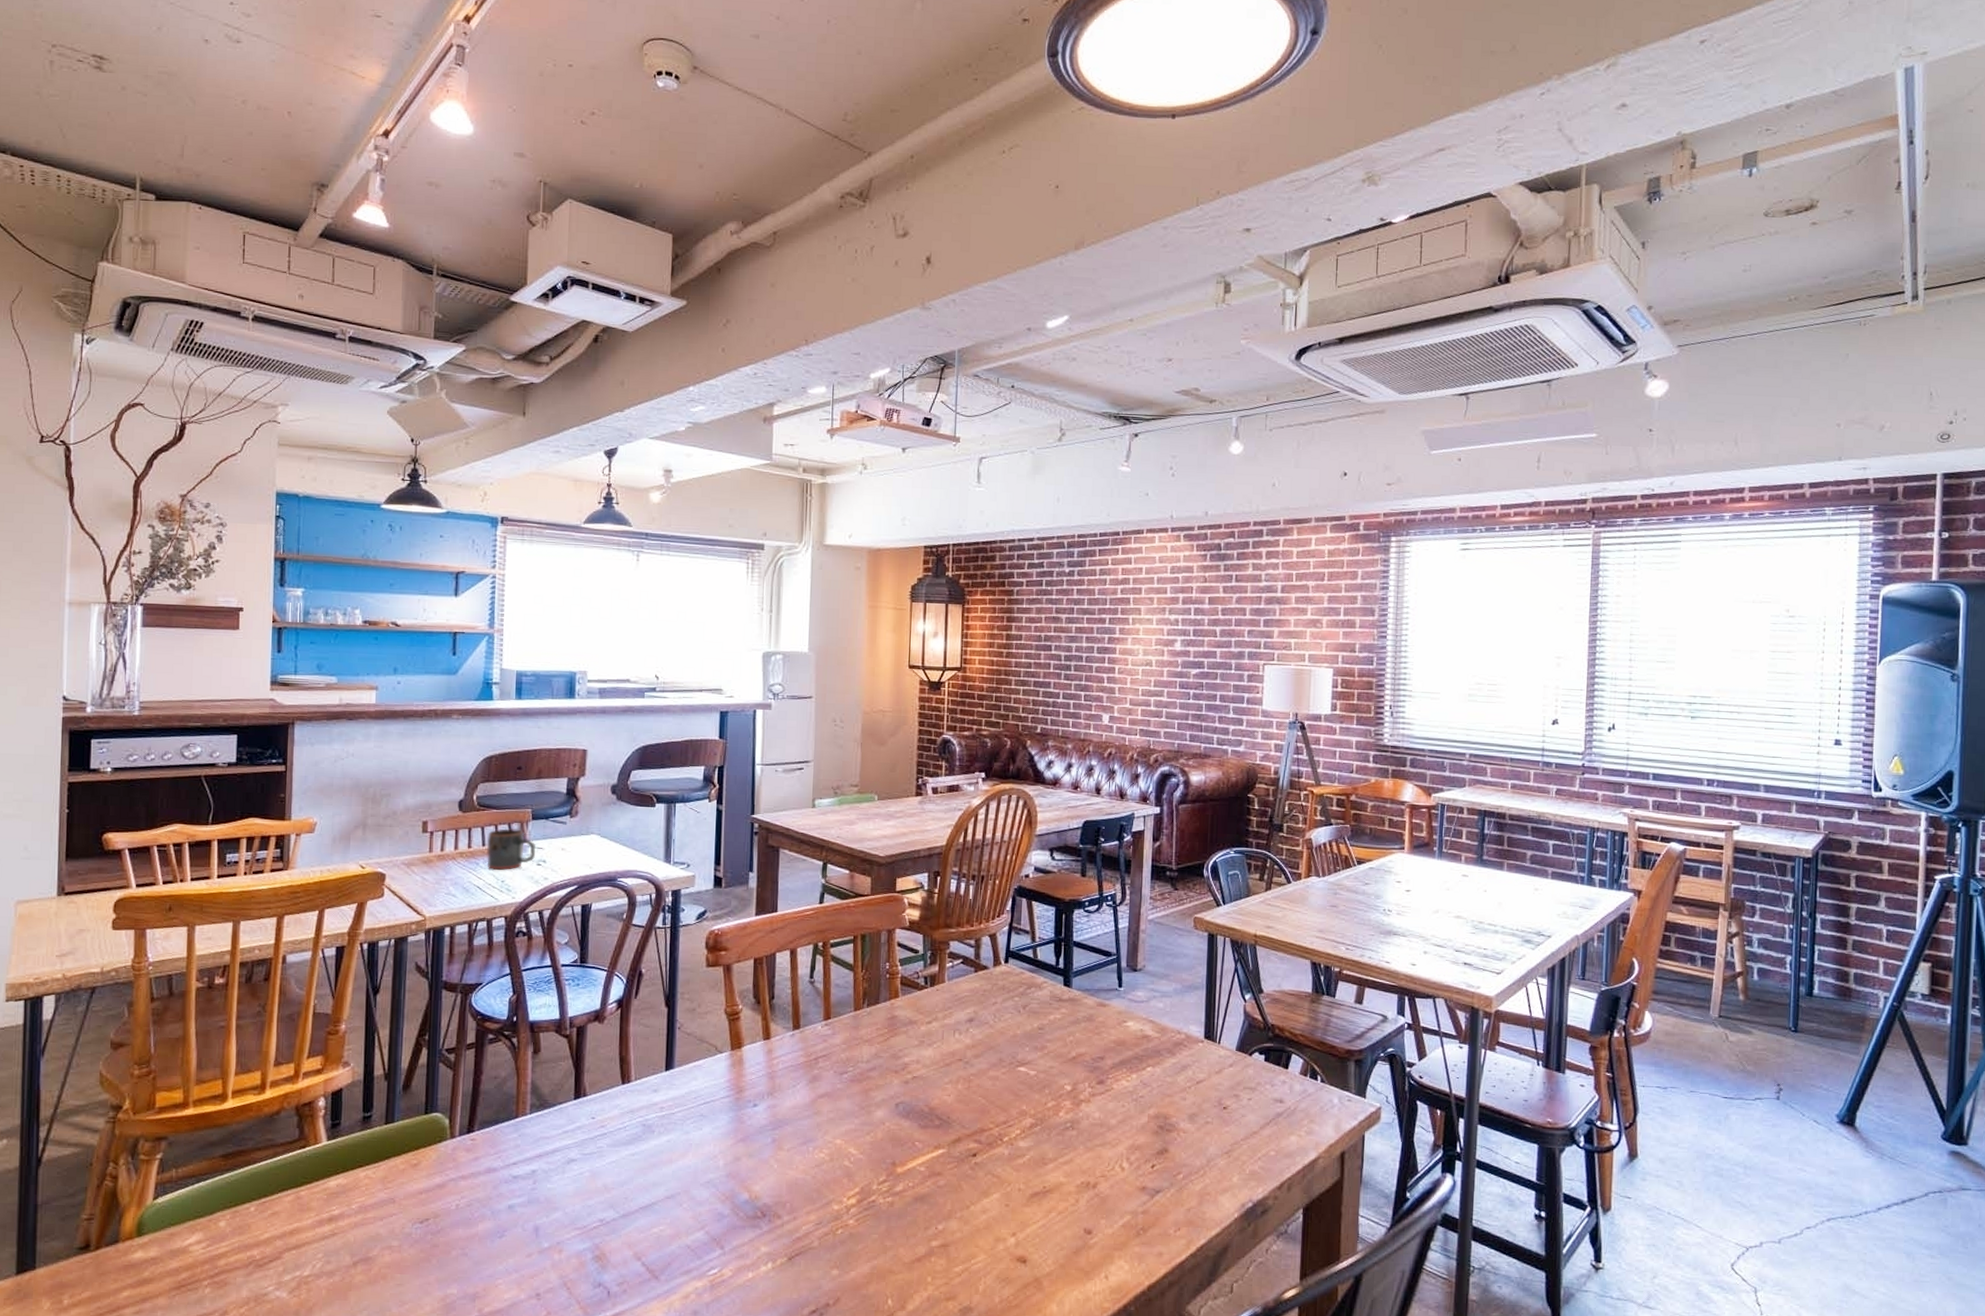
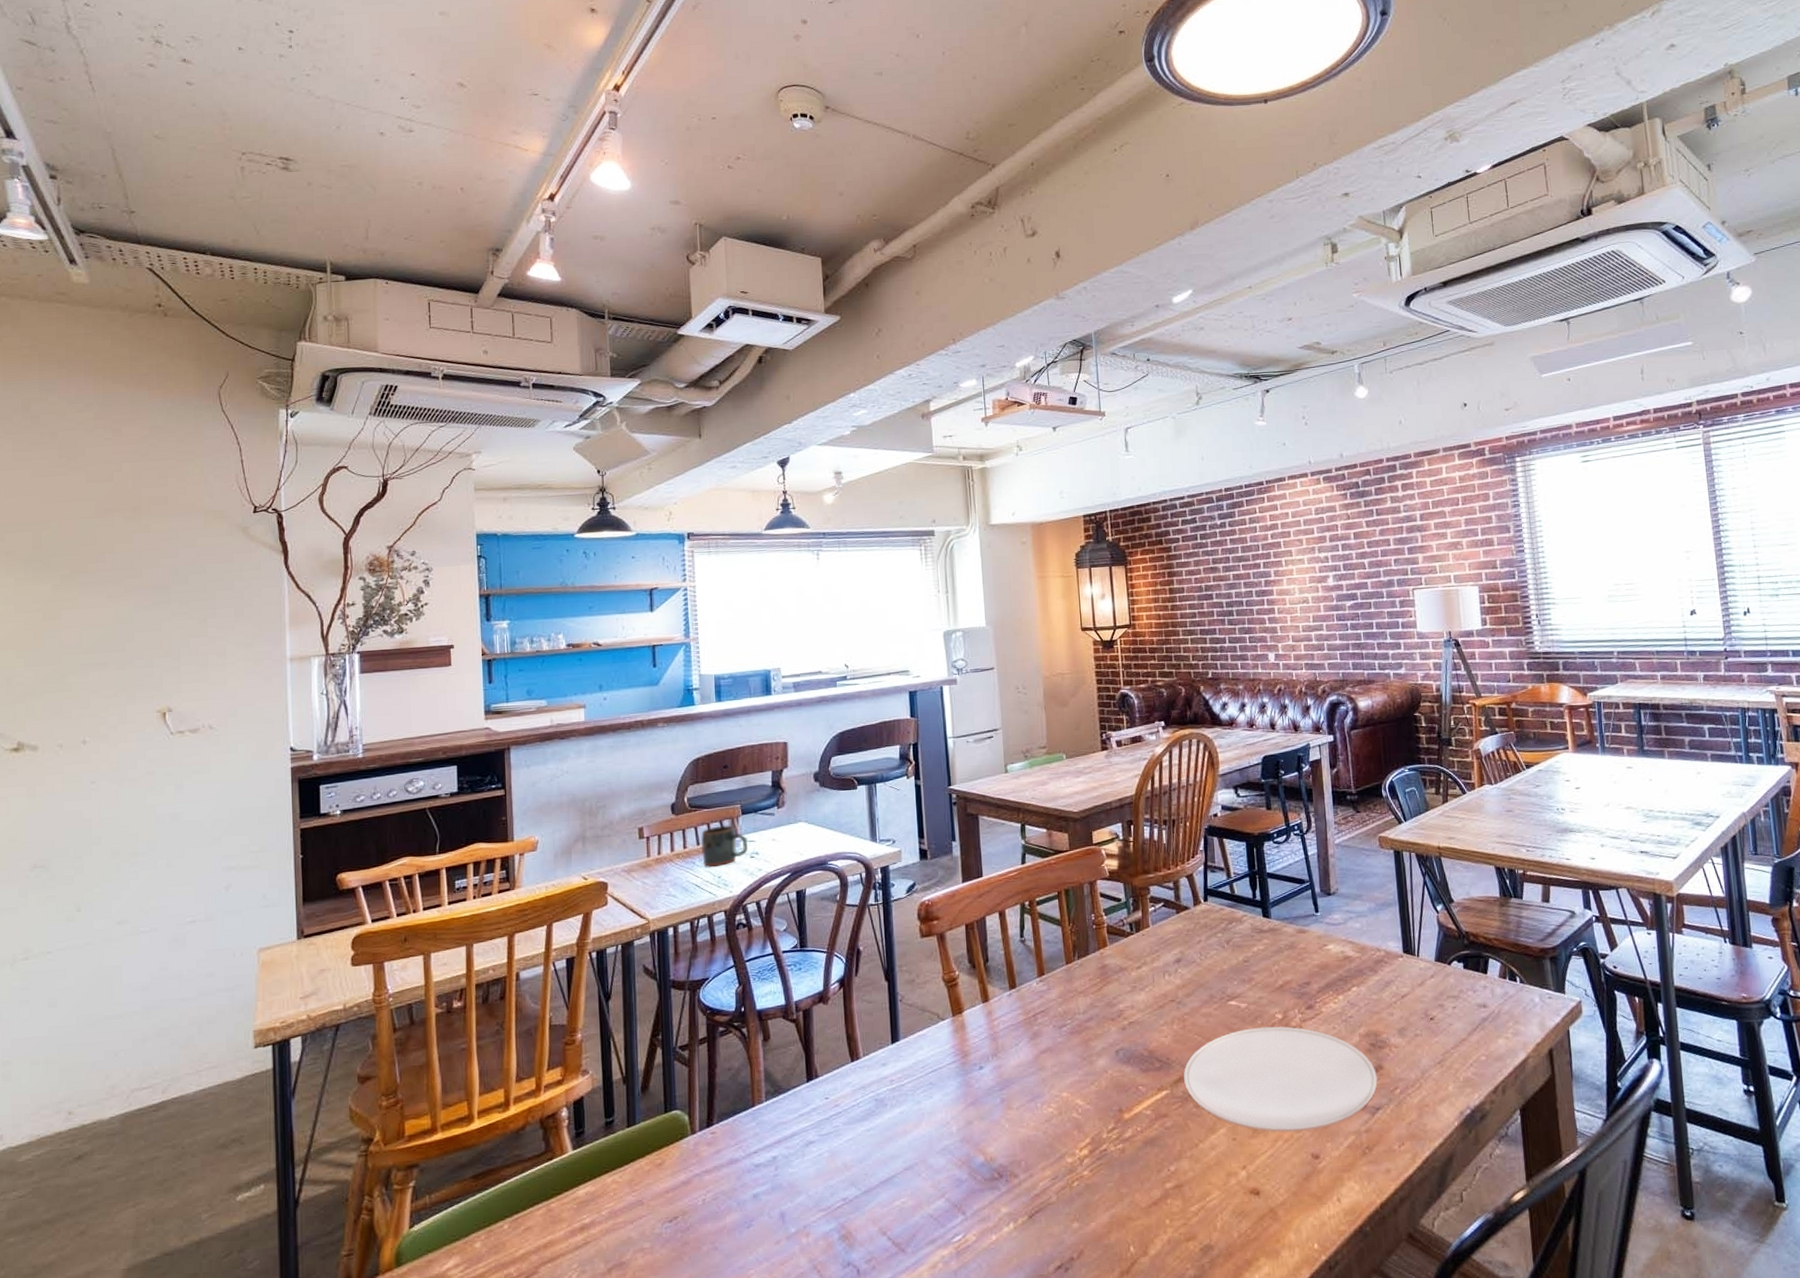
plate: none [963,1096,1161,1205] -> present [1184,1026,1378,1133]

